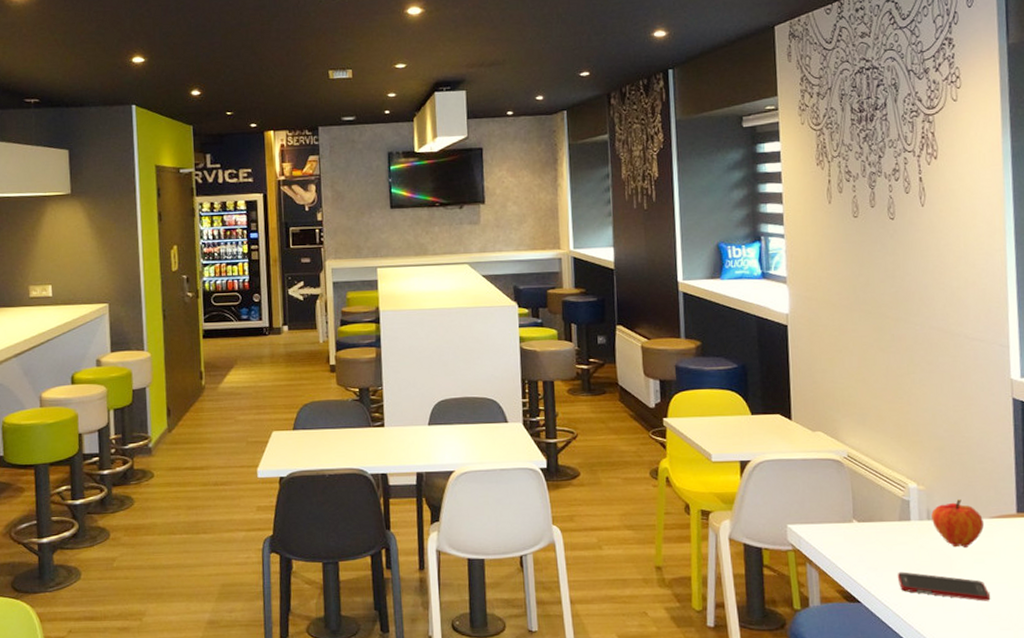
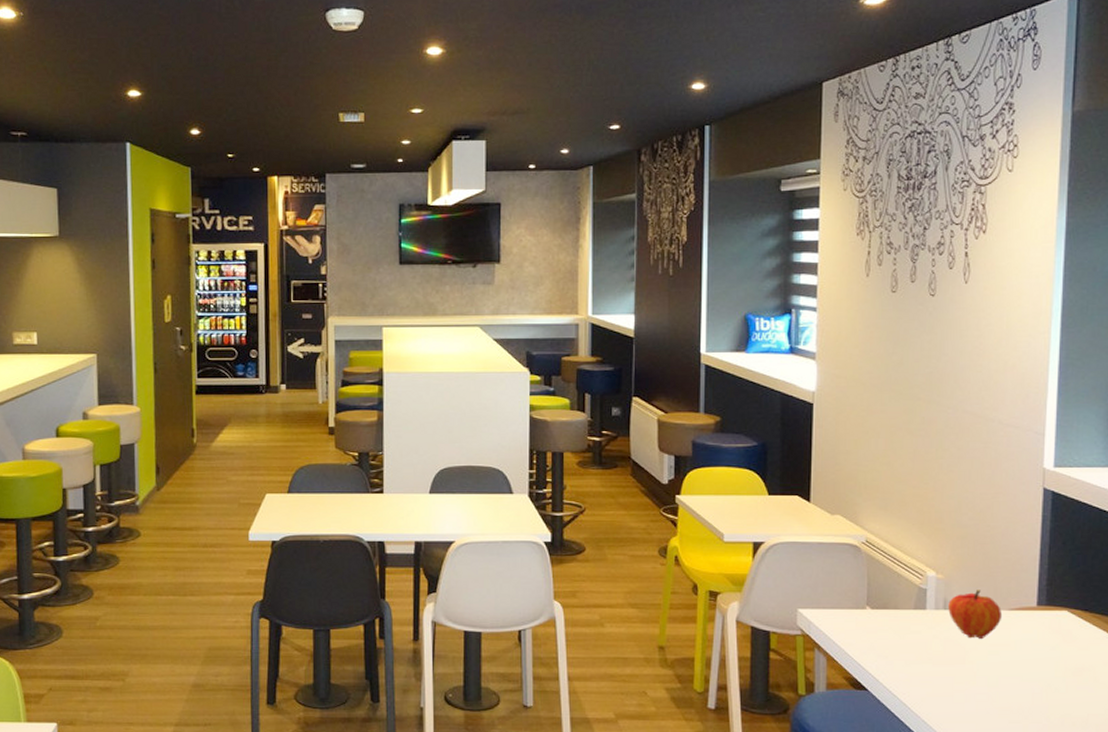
cell phone: present [897,571,991,601] -> none [907,661,1003,694]

